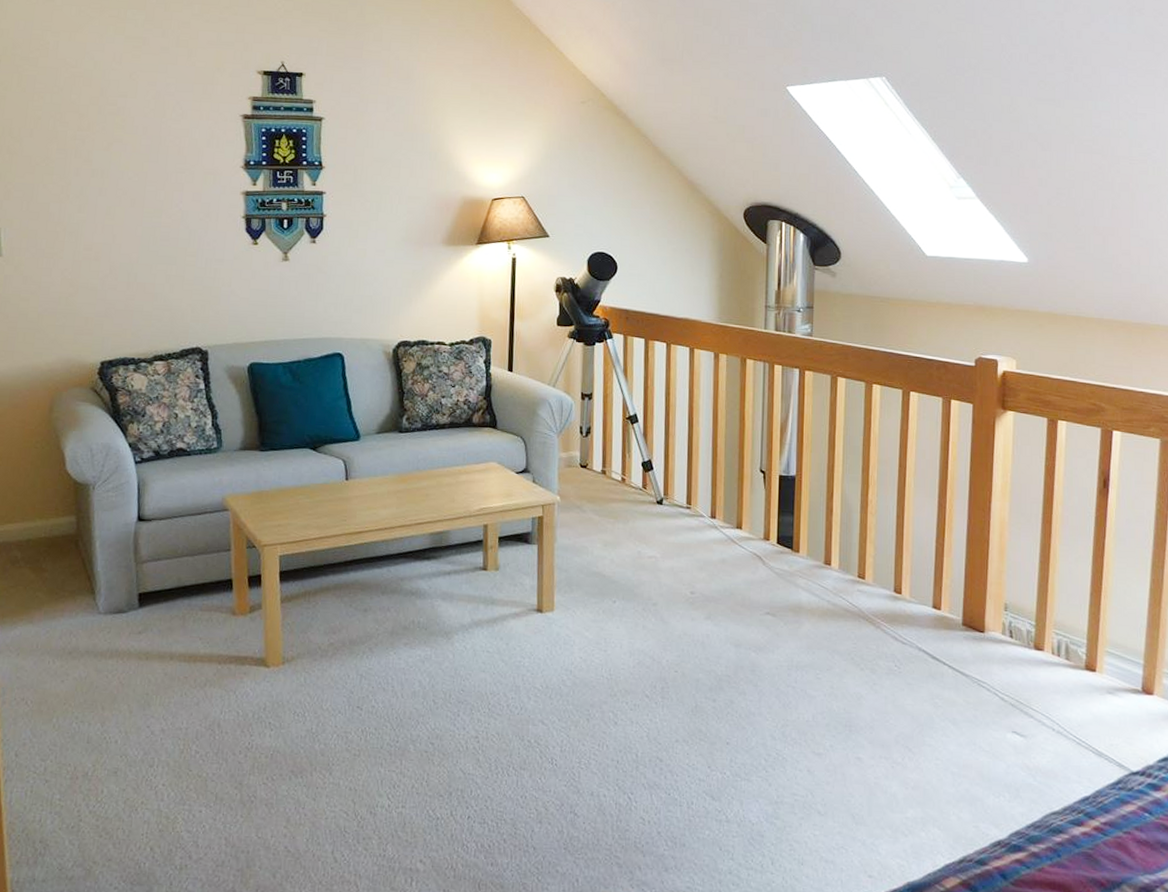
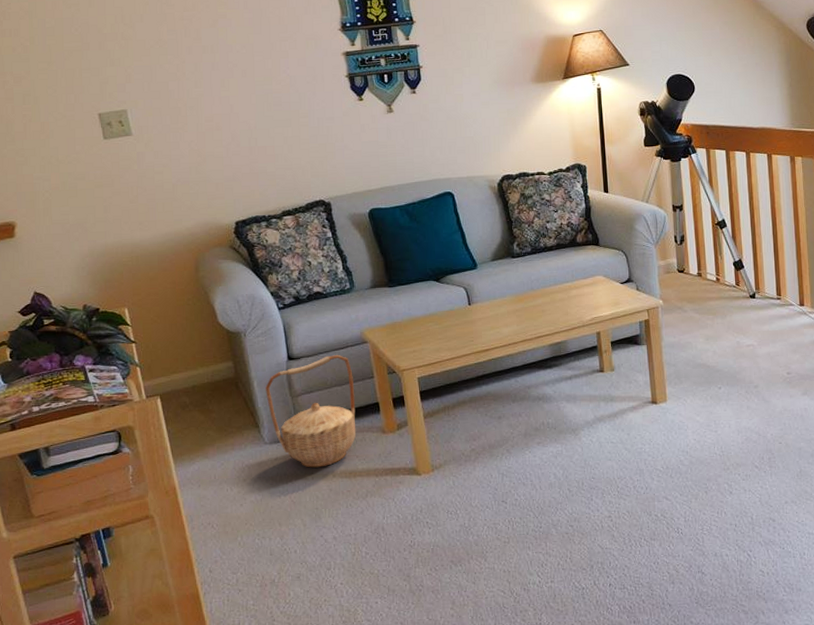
basket: none [108,520,208,647] -> present [265,355,357,468]

